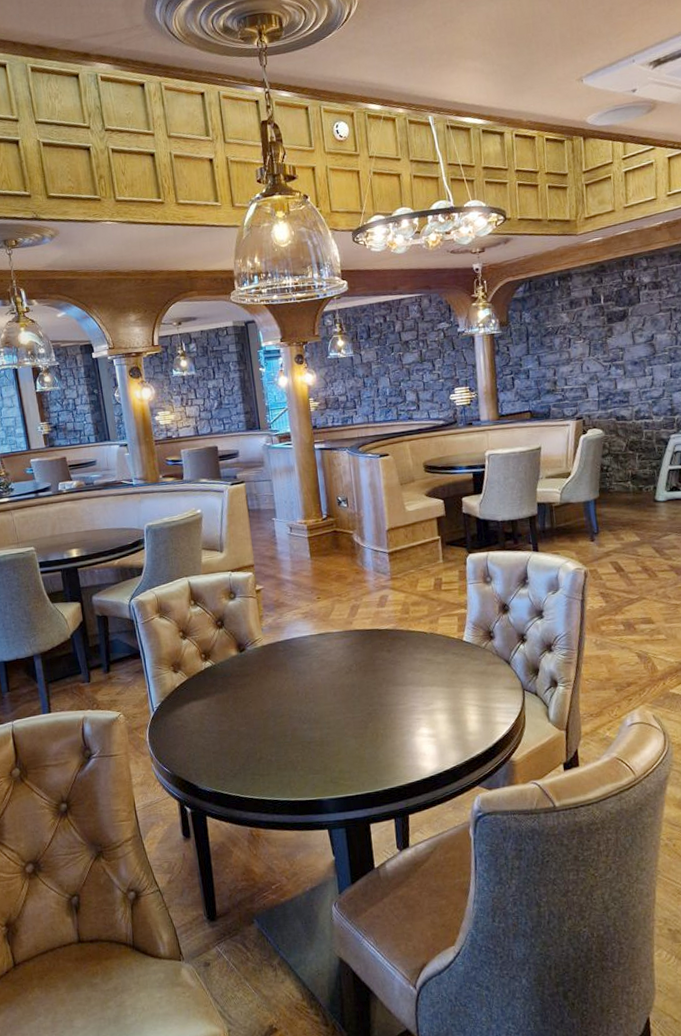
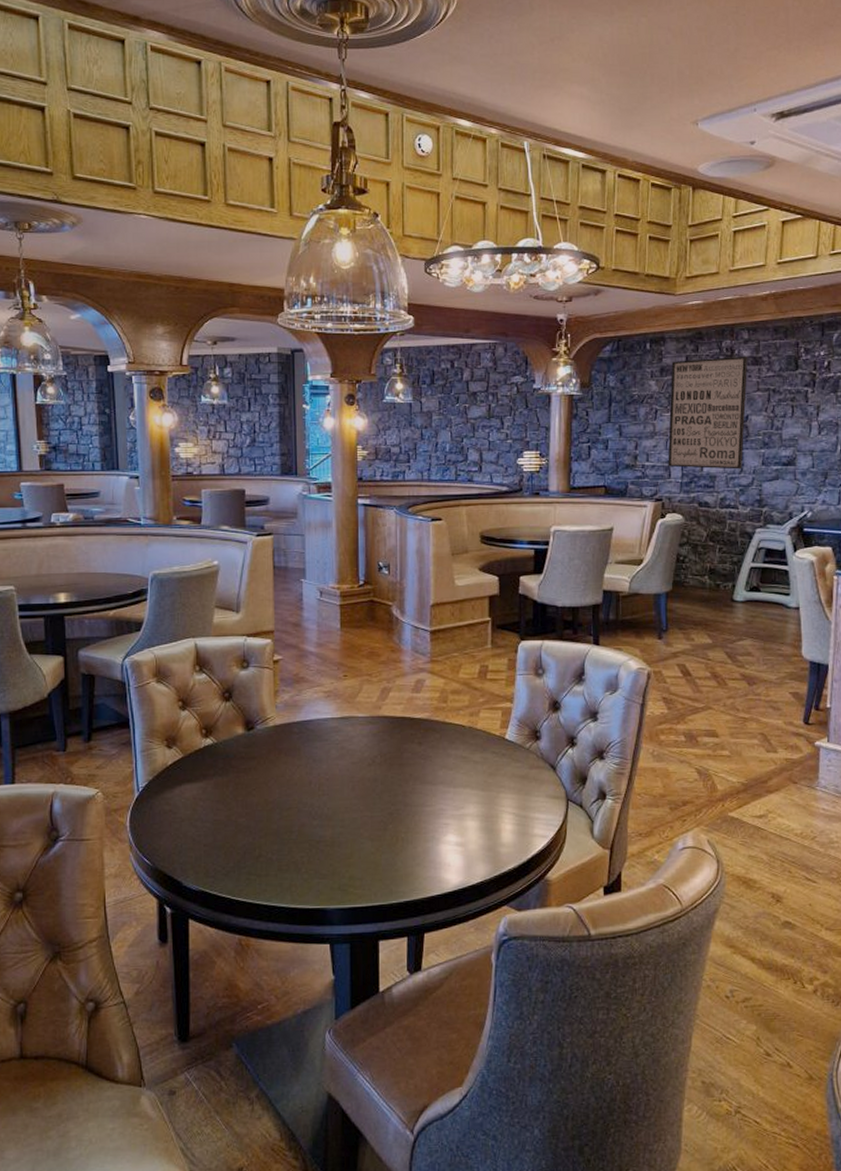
wall art: none [579,281,653,388] -> present [668,356,748,470]

